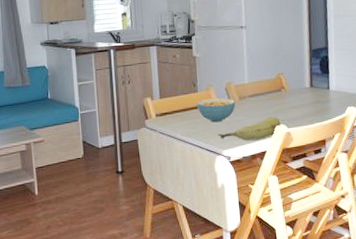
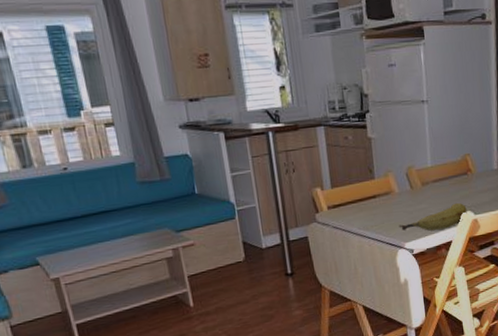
cereal bowl: present [197,97,236,123] -> none [374,184,418,213]

